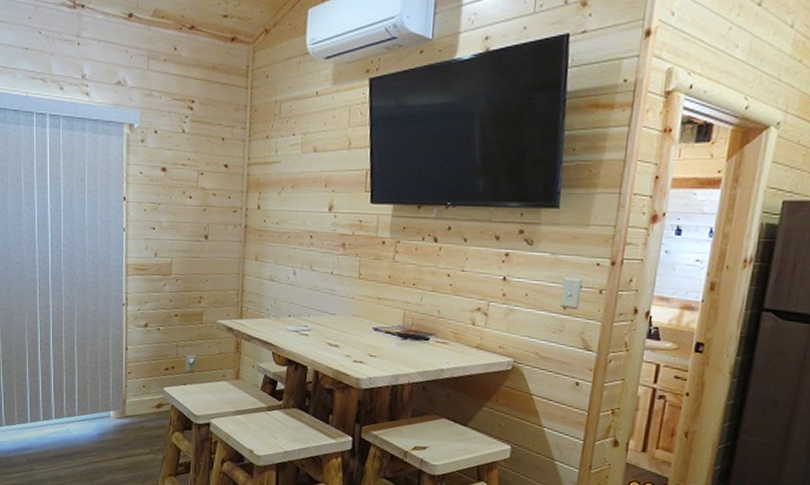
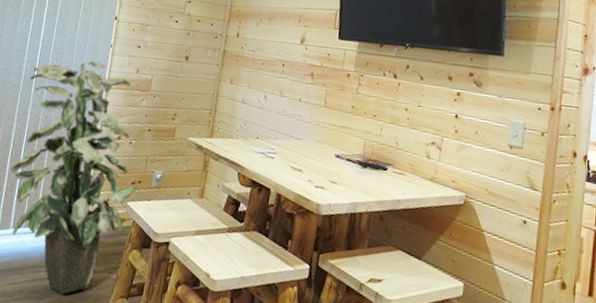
indoor plant: none [42,247,172,475] -> present [10,61,138,294]

